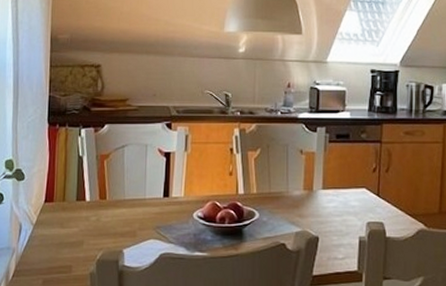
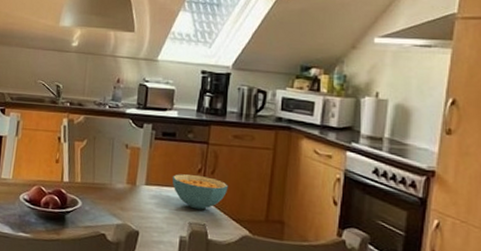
cereal bowl: none [348,175,403,209] -> present [172,174,229,210]

